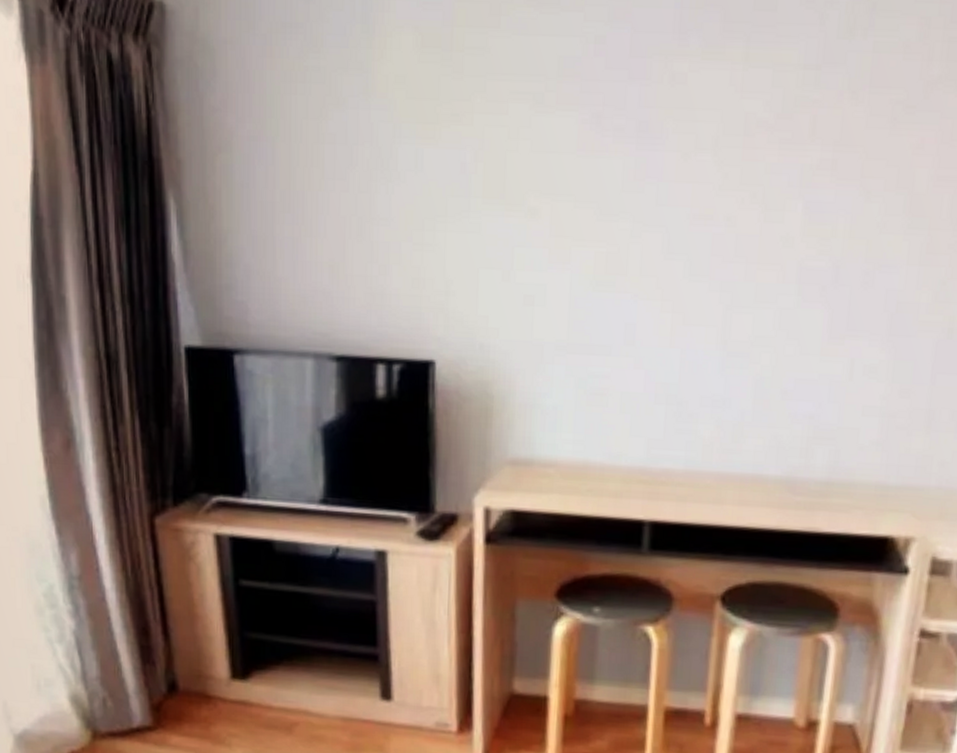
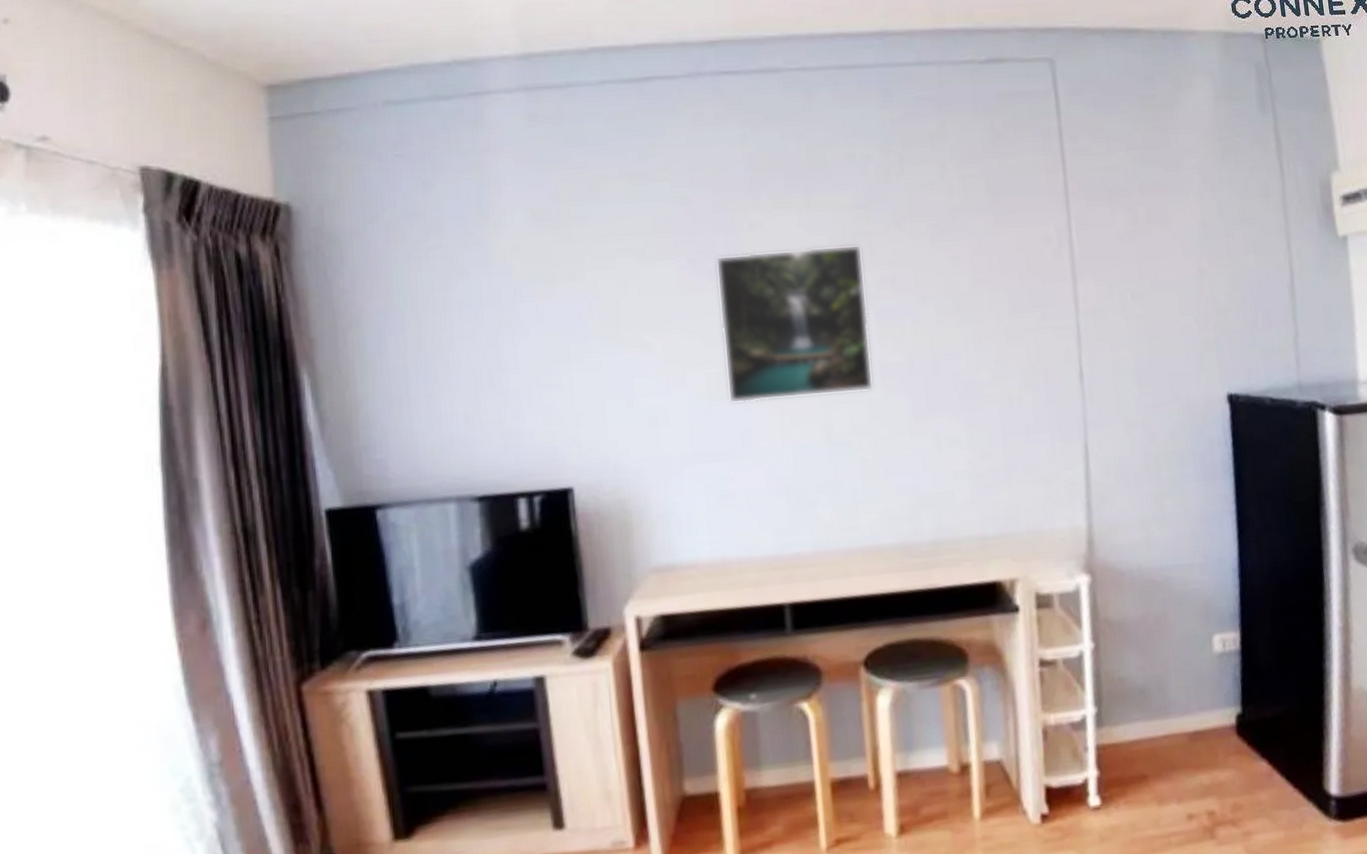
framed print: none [615,112,803,298] -> present [715,244,874,404]

